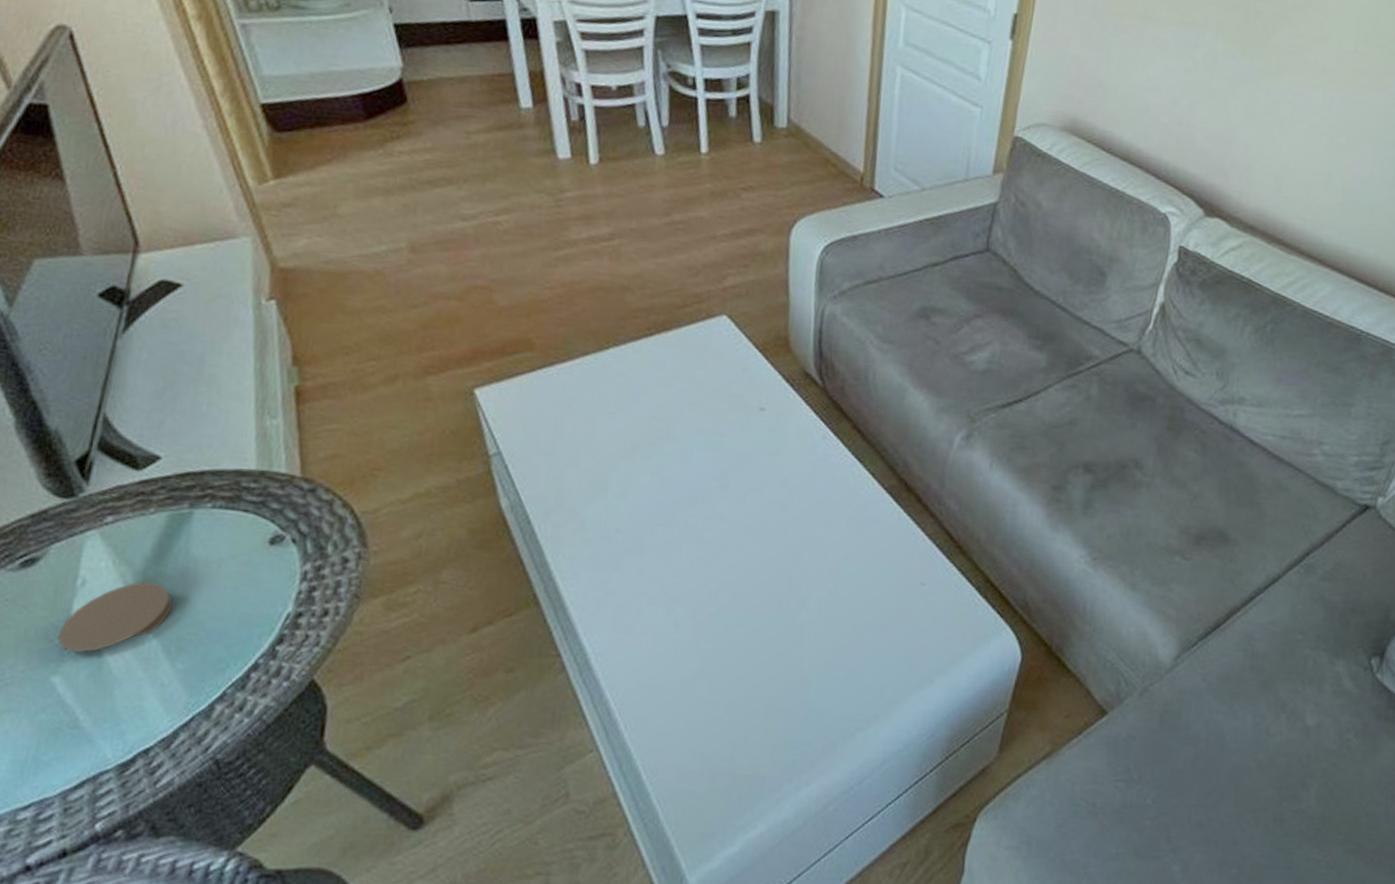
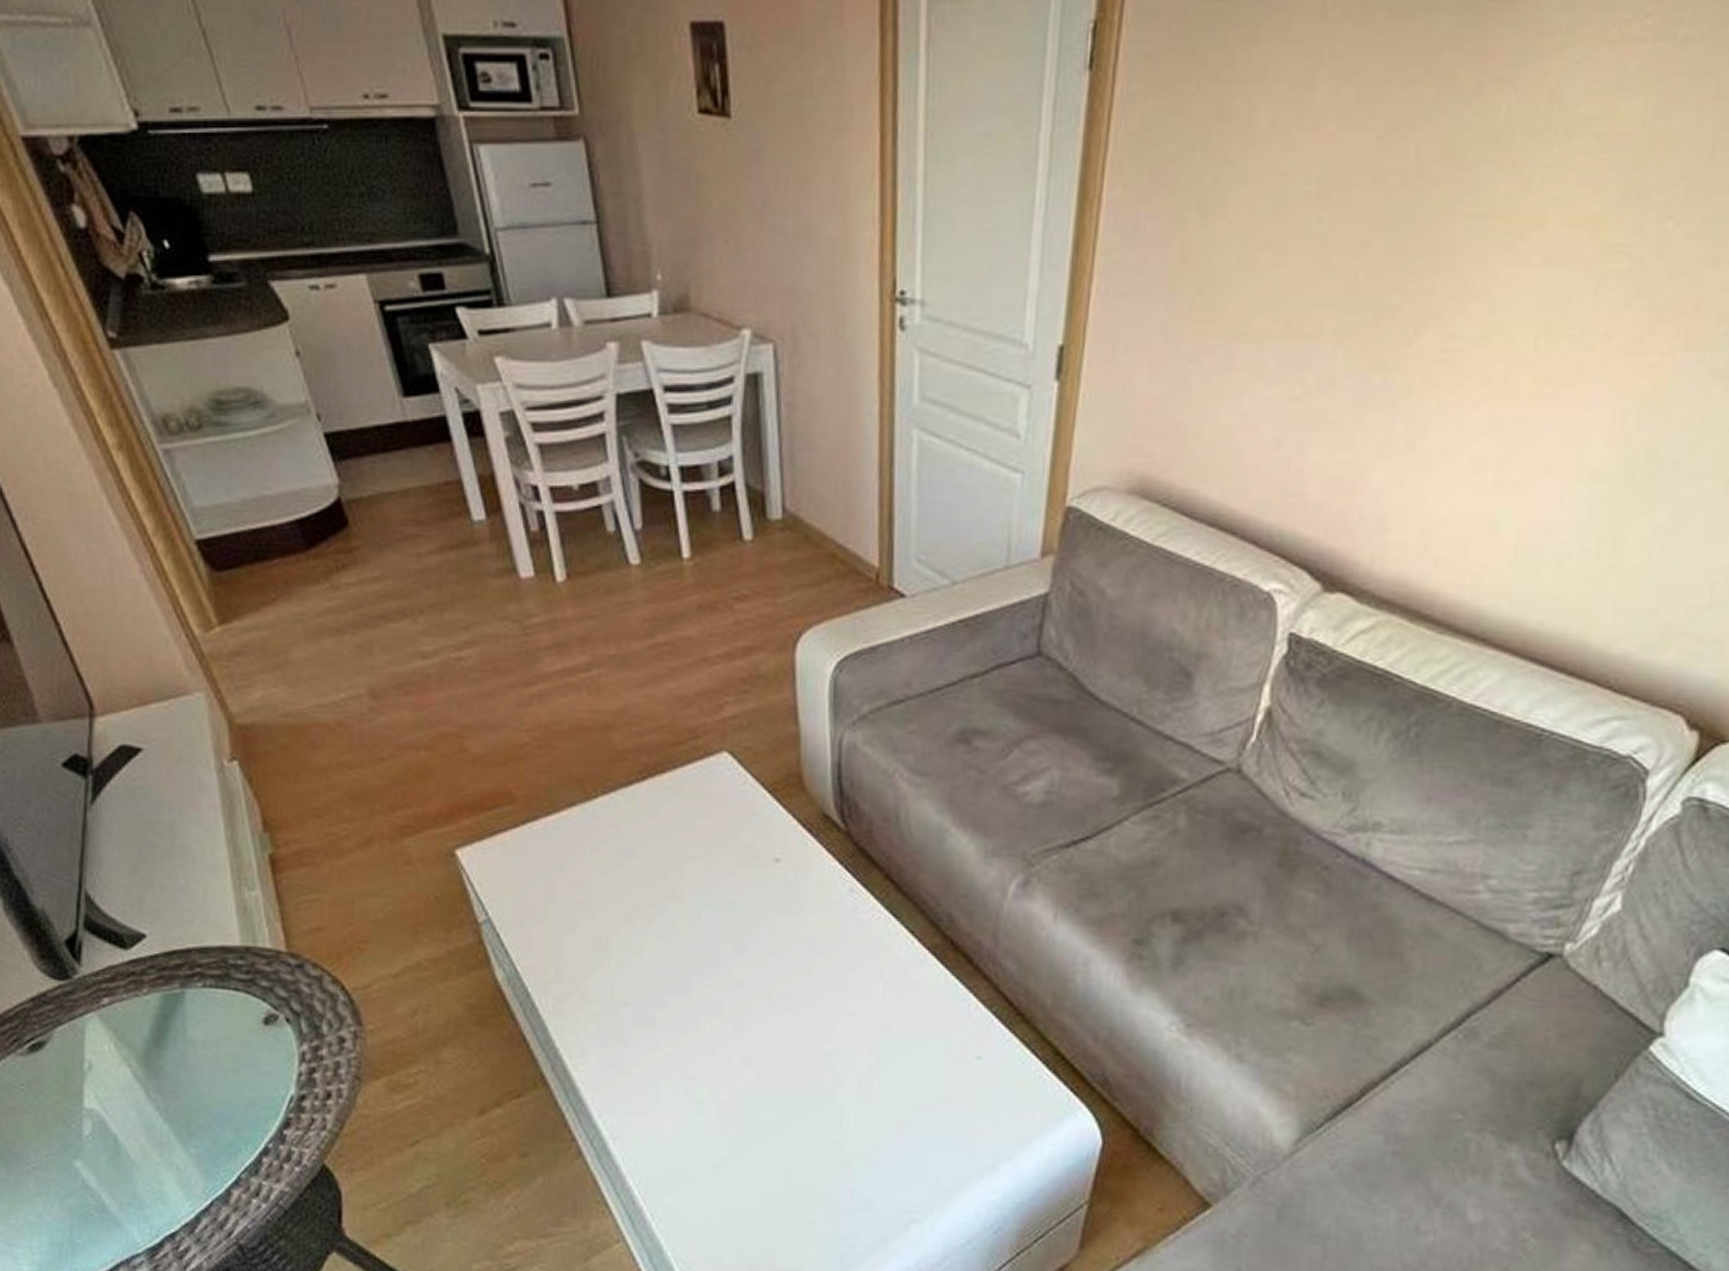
coaster: present [58,582,173,652] -> none [74,1065,178,1137]

